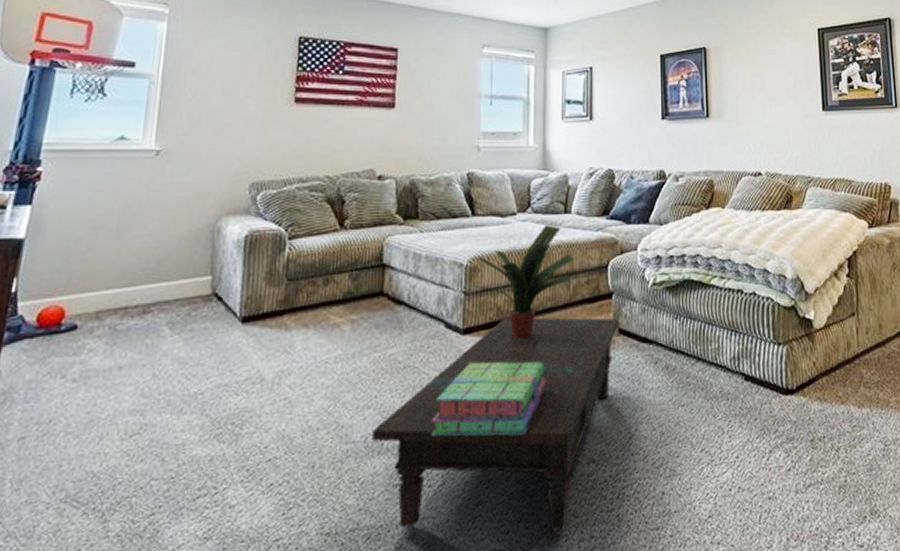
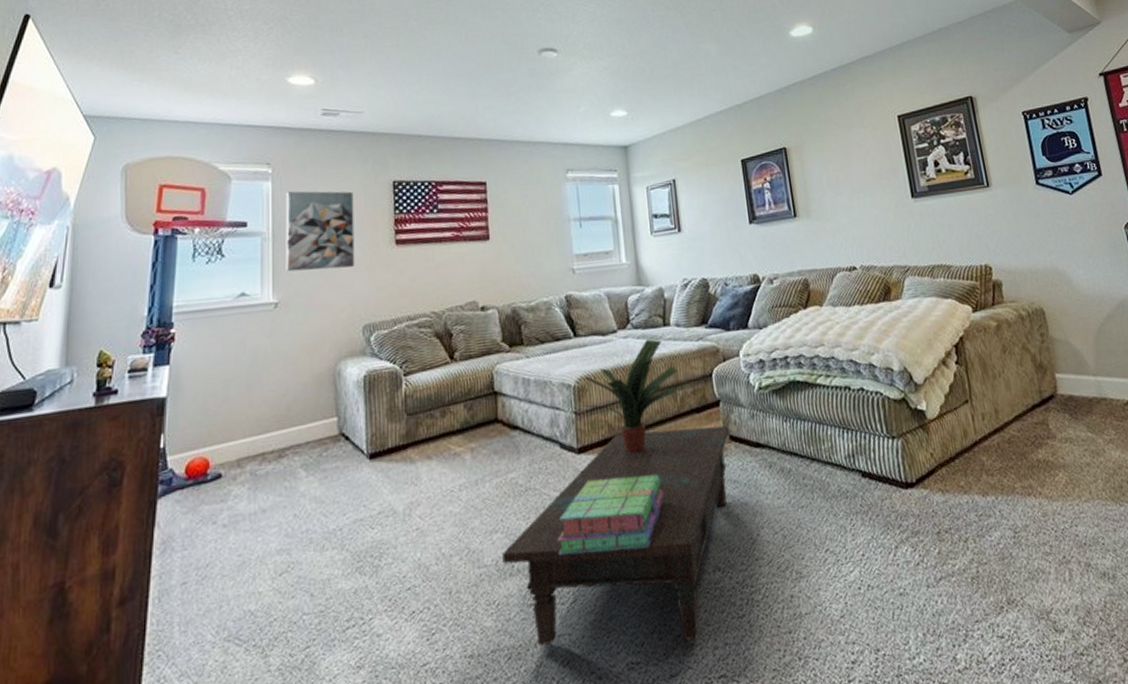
wall art: none [173,35,255,121] -> present [286,191,355,272]

